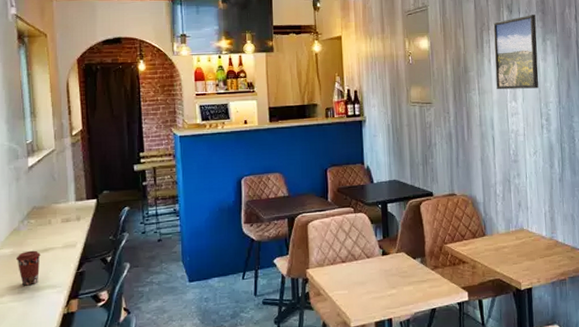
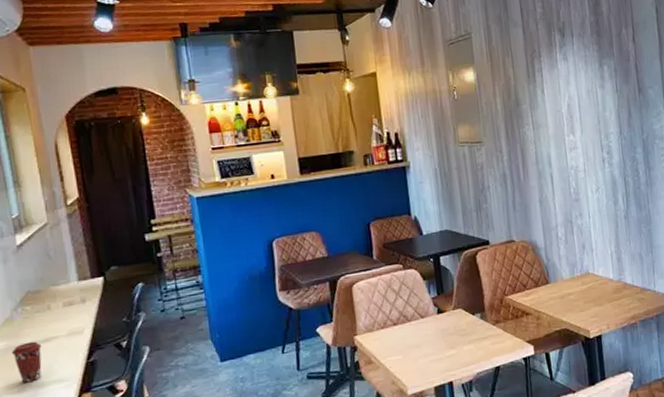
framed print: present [493,15,539,90] -> none [544,37,598,123]

